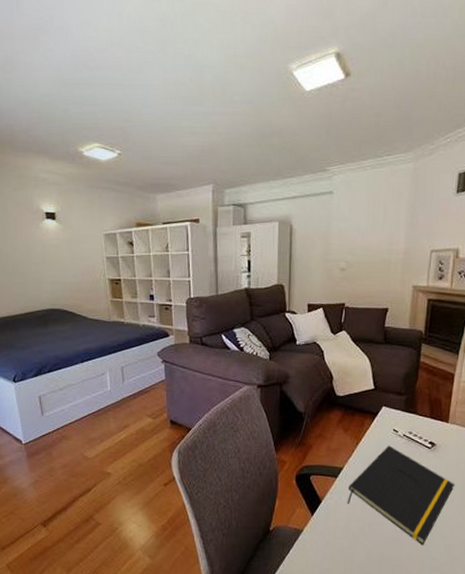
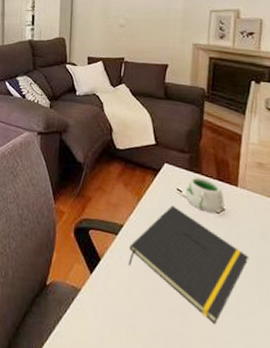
mug: none [401,417,436,449] -> present [185,177,224,213]

